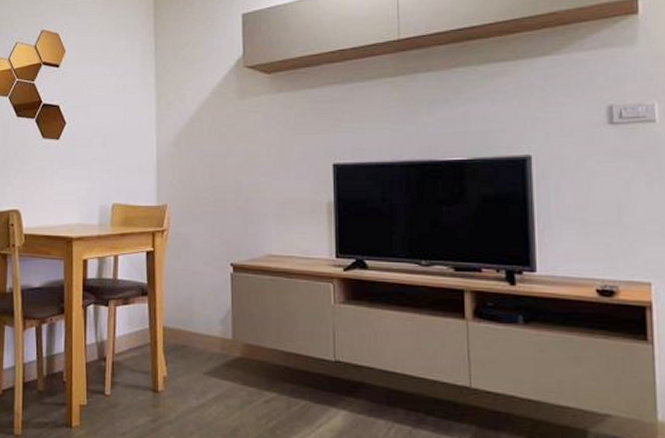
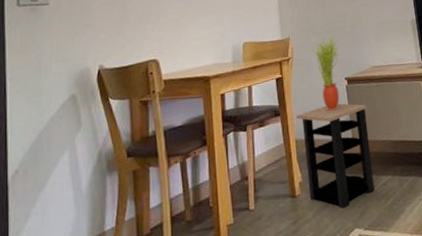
side table: none [167,293,255,418] -> present [297,103,374,209]
potted plant: none [191,209,226,301] -> present [310,36,340,111]

